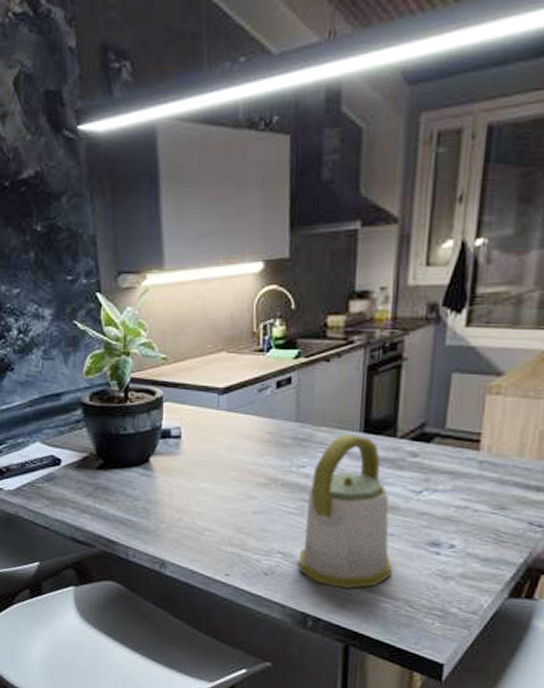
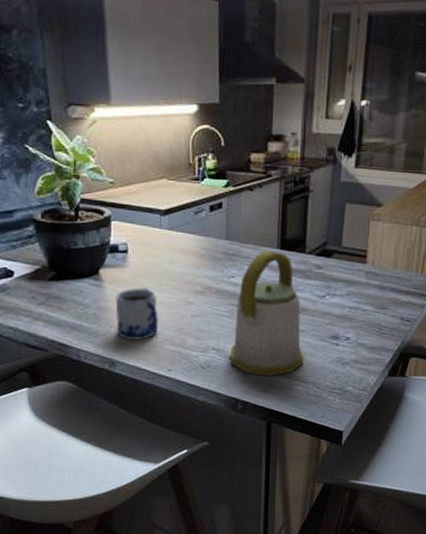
mug: none [166,476,216,539] -> present [115,285,159,341]

